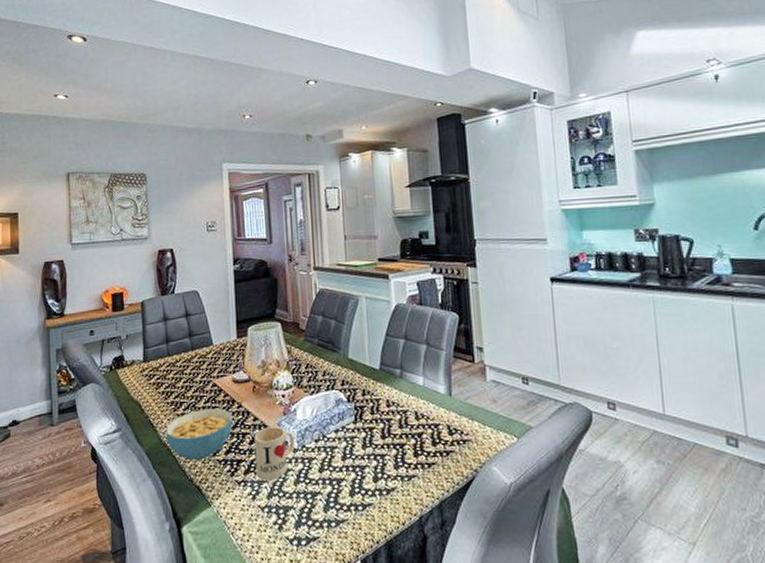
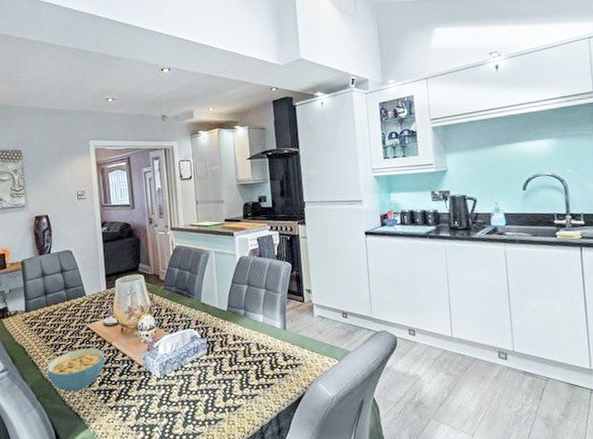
mug: present [254,427,295,481] -> none [123,361,158,405]

